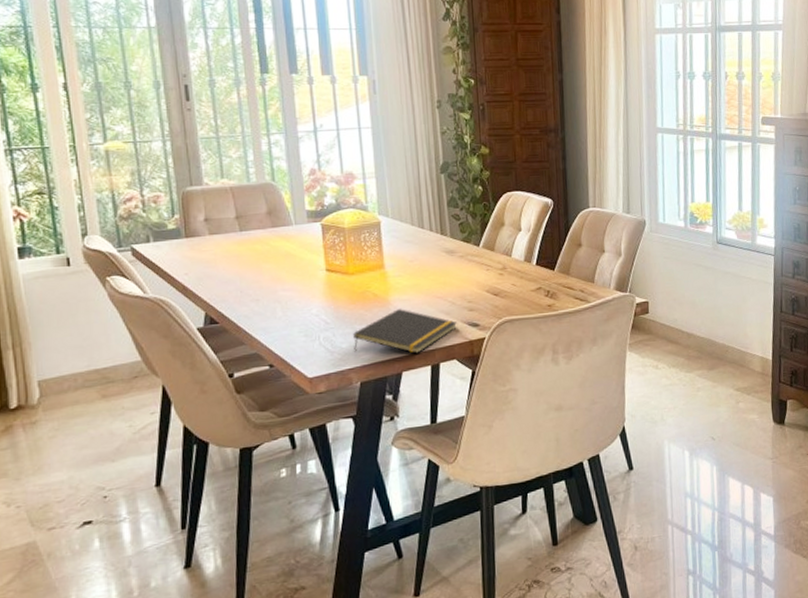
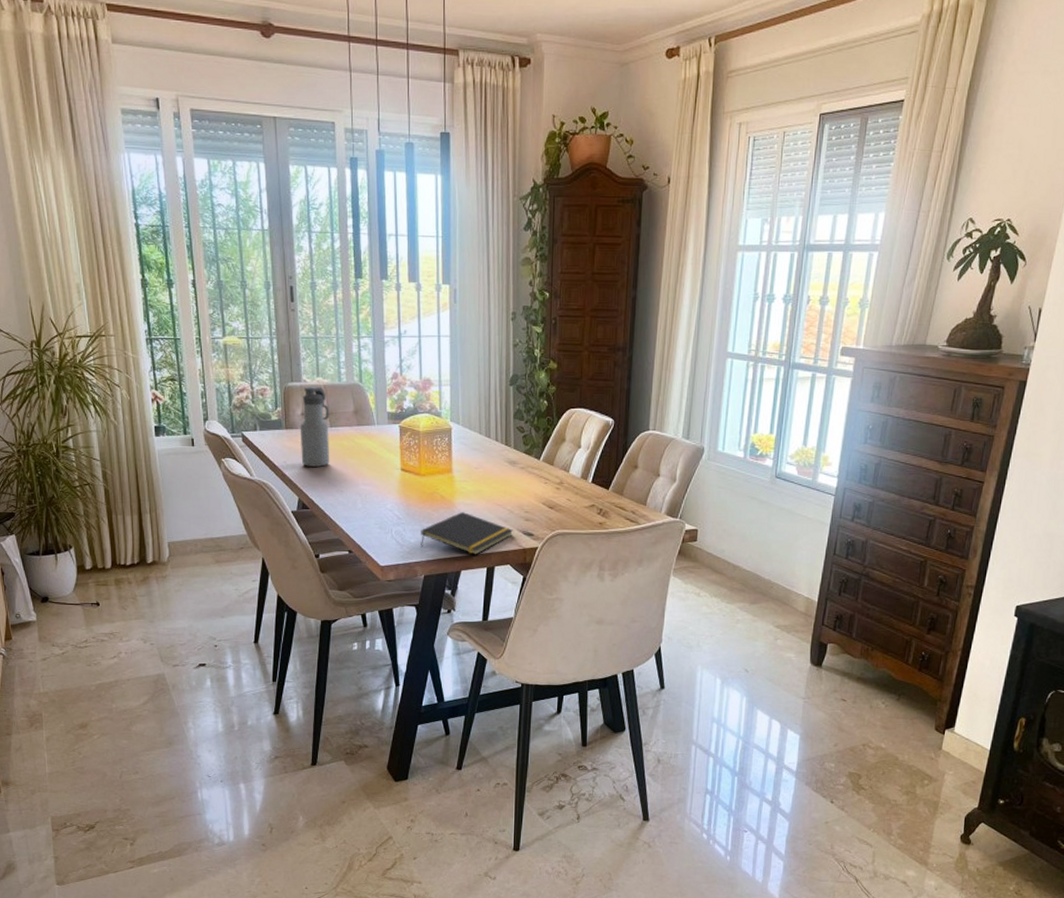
water bottle: none [203,189,242,277] -> present [300,387,330,467]

